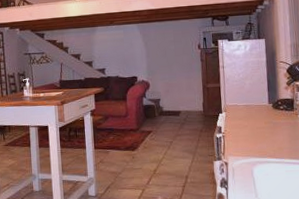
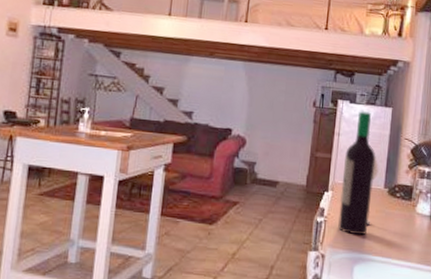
wine bottle: none [231,45,262,144] -> present [338,111,379,236]

